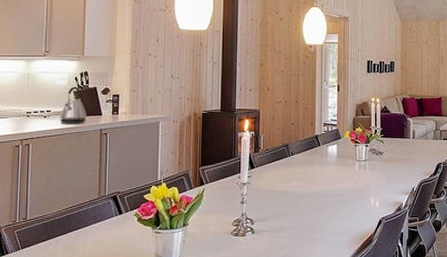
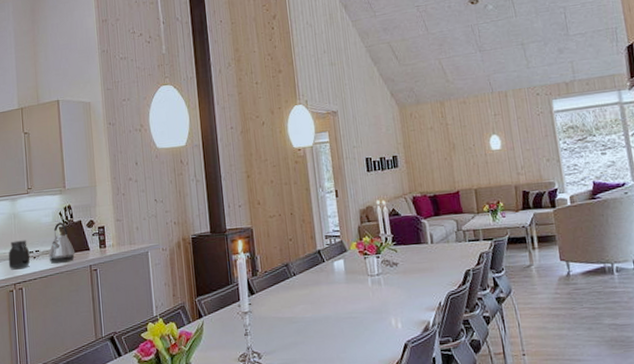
jar: none [17,99,41,127] -> present [8,240,31,270]

